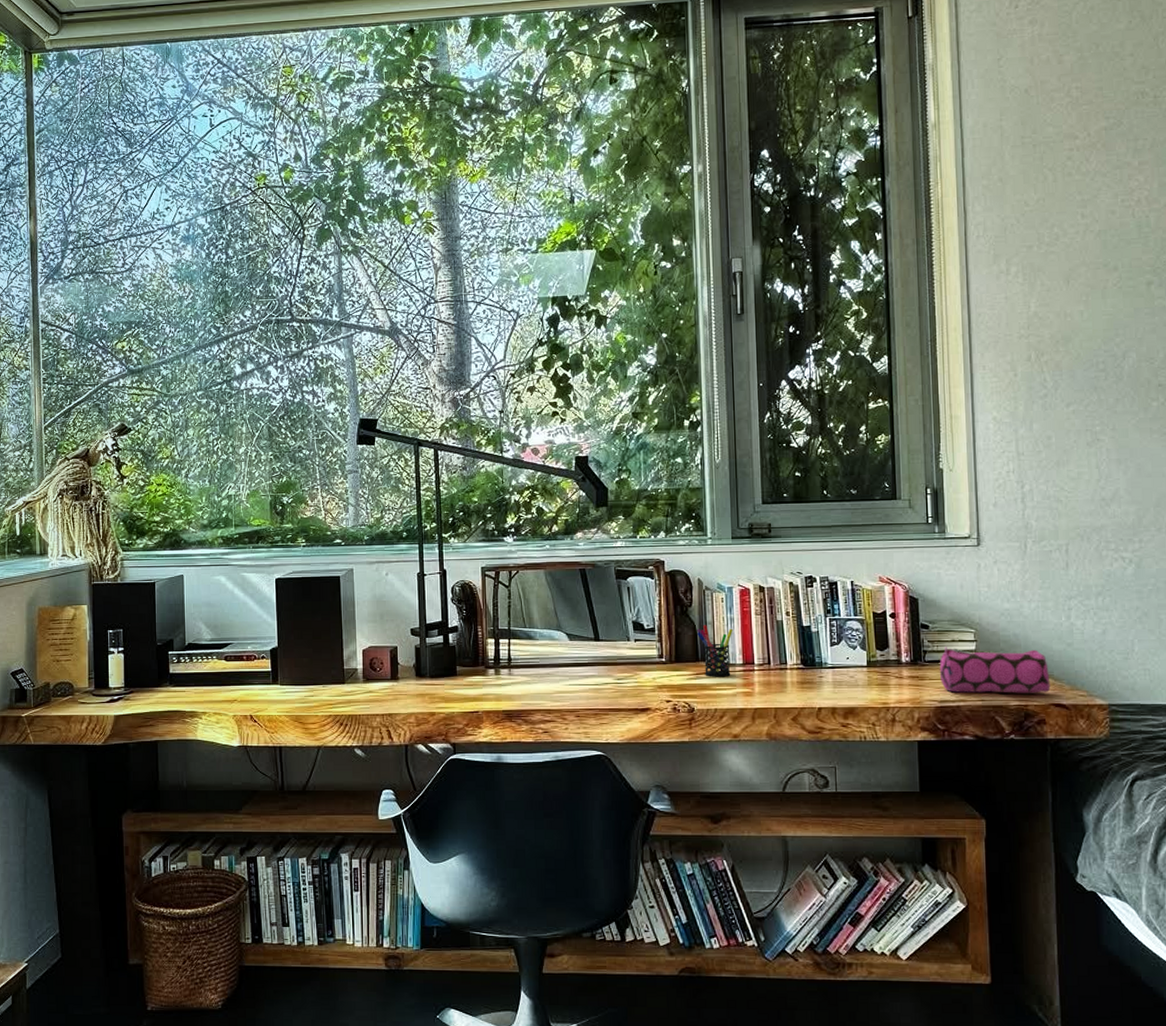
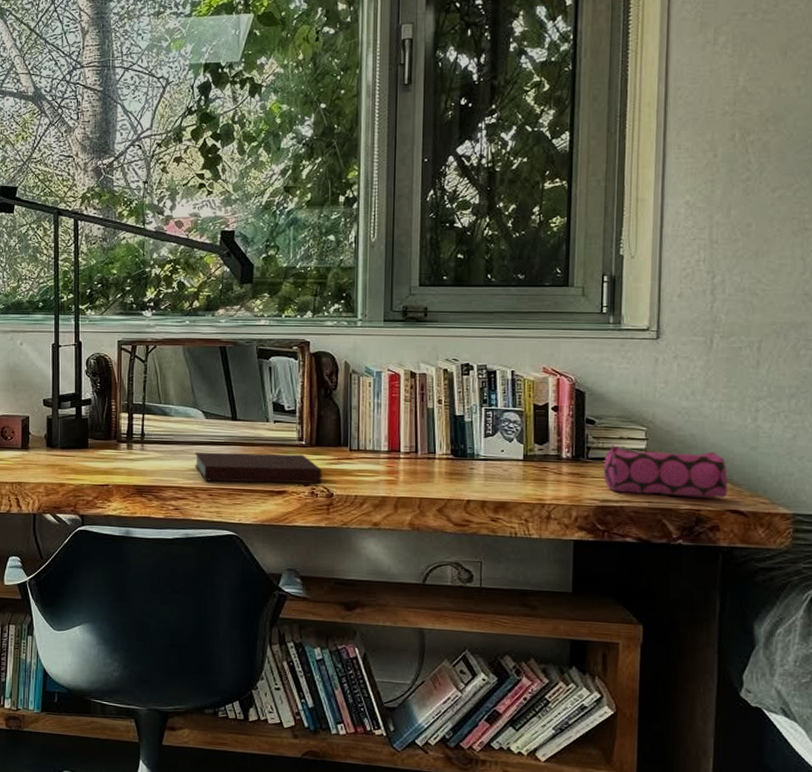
notebook: none [560,671,683,703] -> present [194,451,323,484]
pen holder: present [696,625,733,677] -> none [340,409,380,464]

